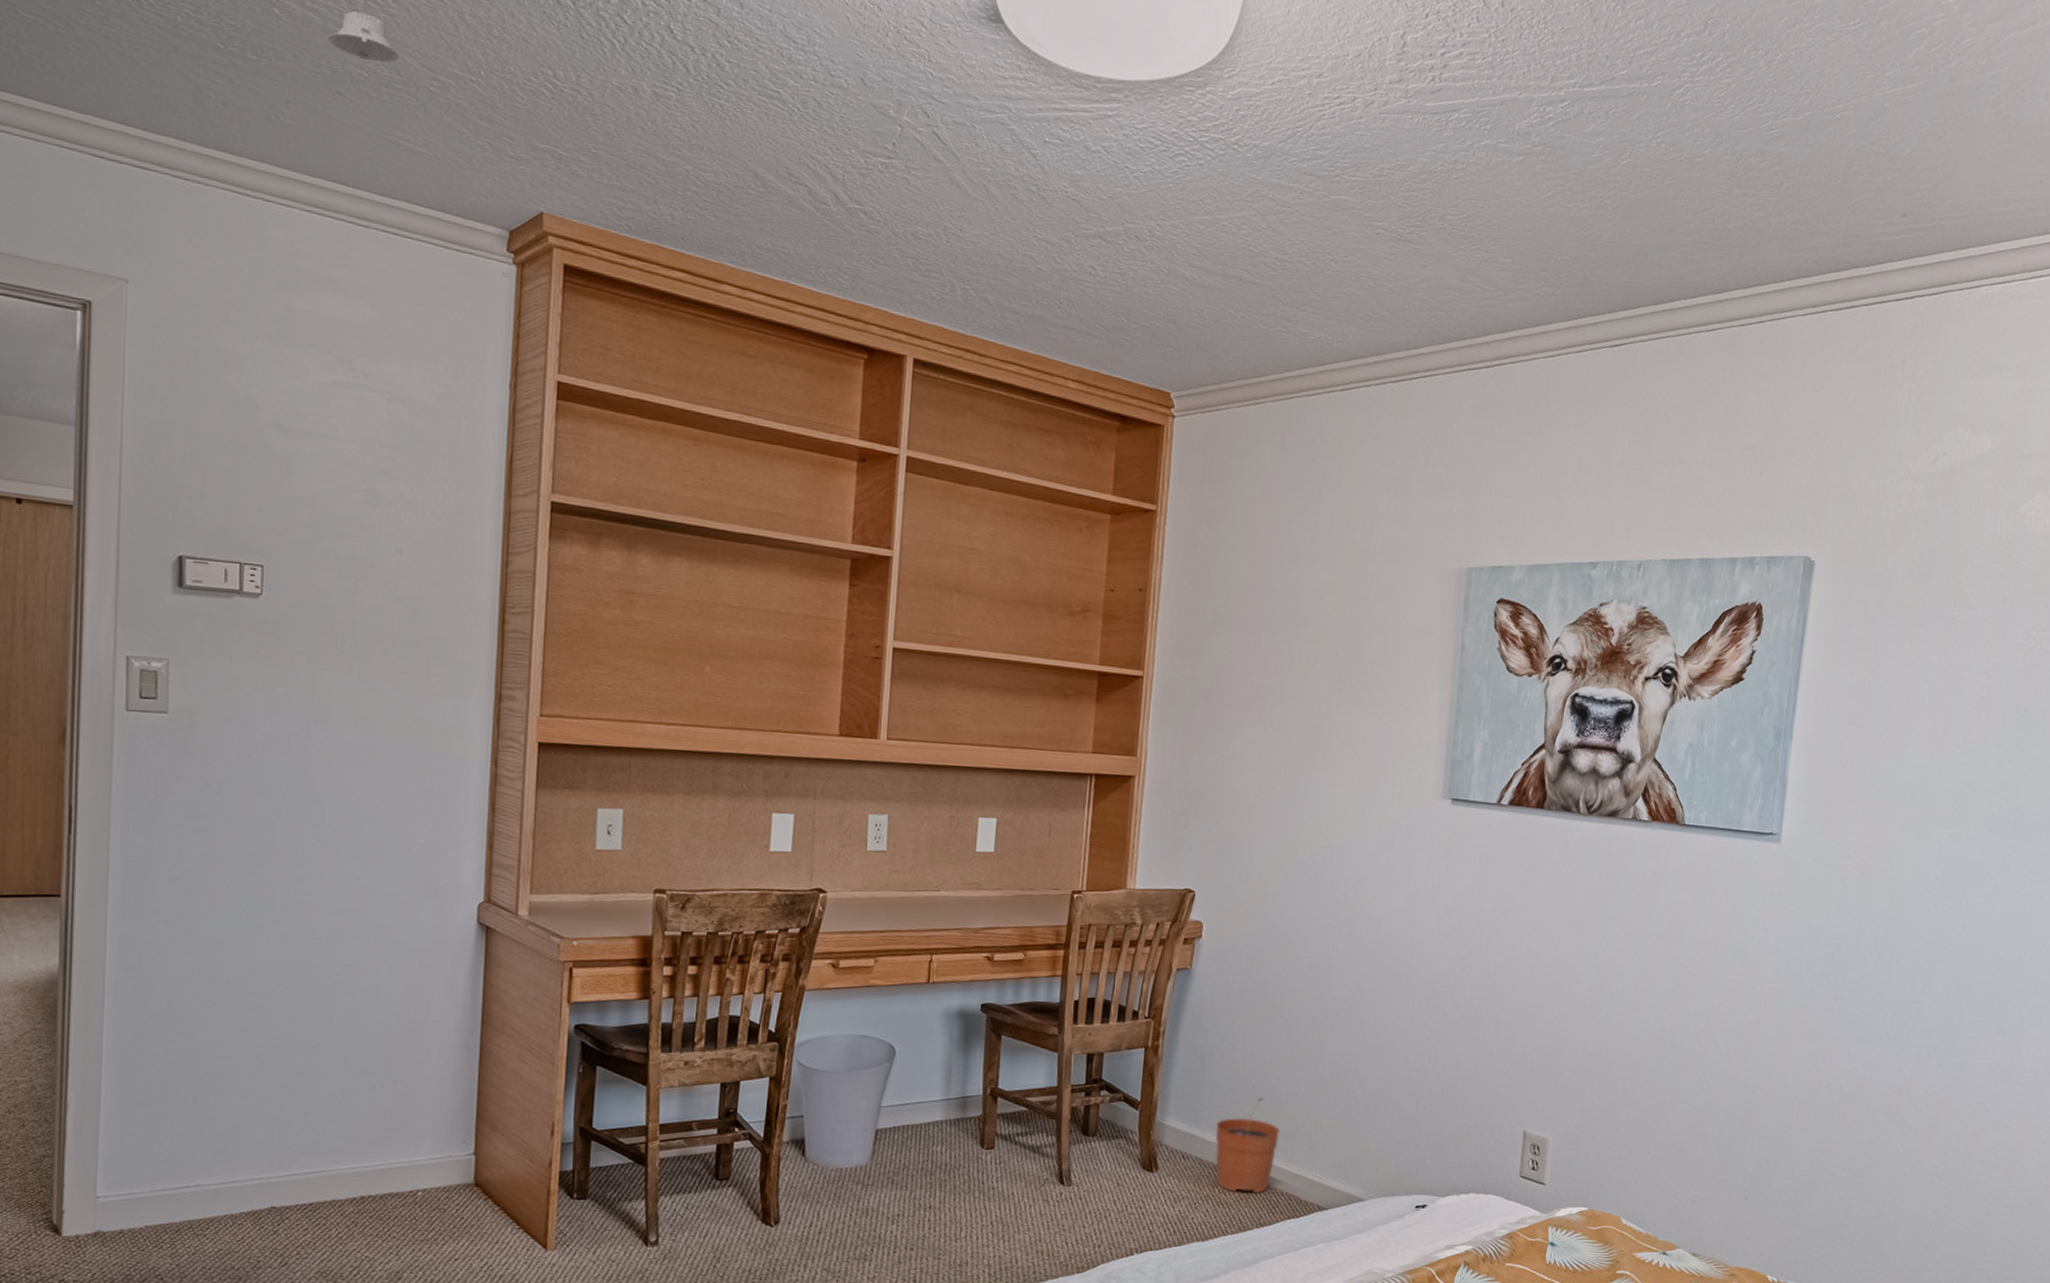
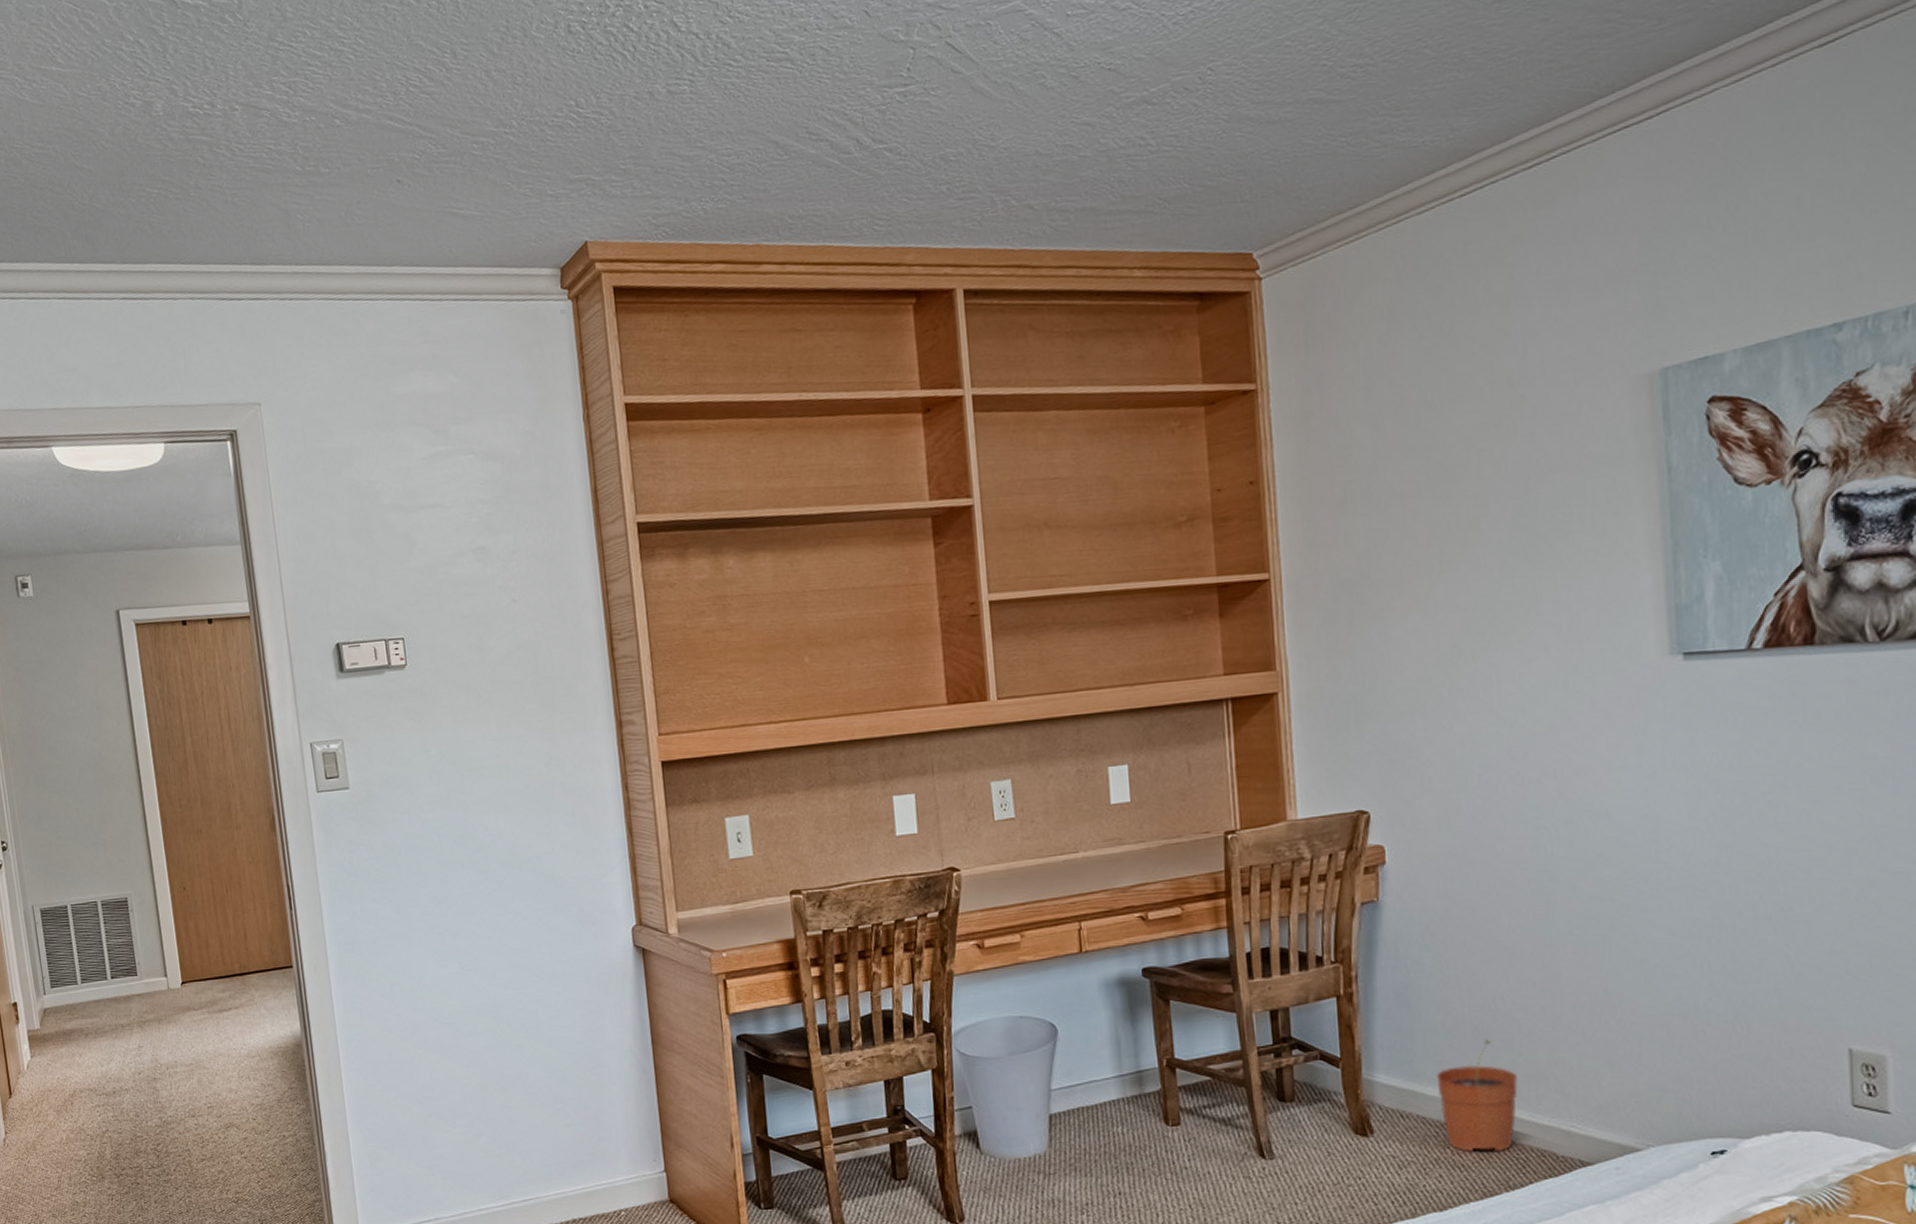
recessed light: present [327,11,399,63] -> none [381,99,442,144]

